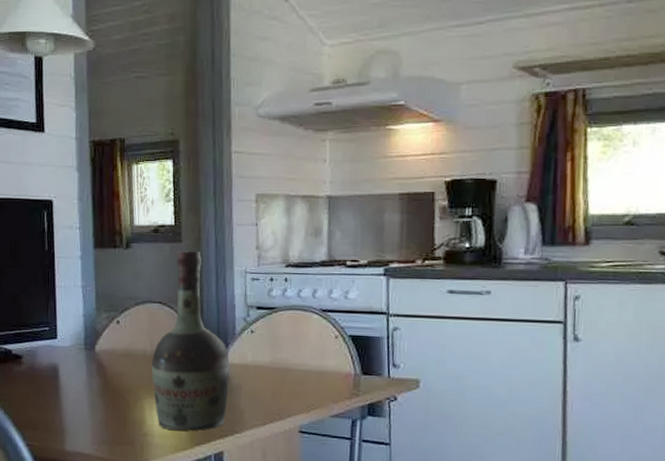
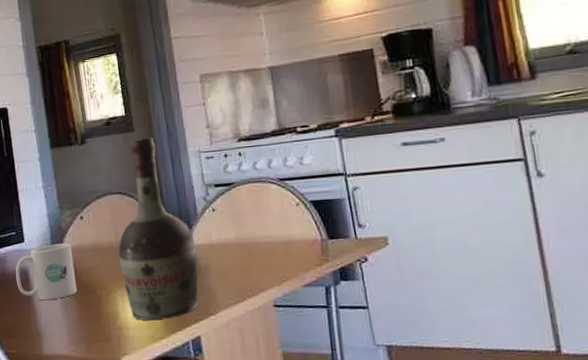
mug: none [44,344,106,399] -> present [15,243,78,301]

